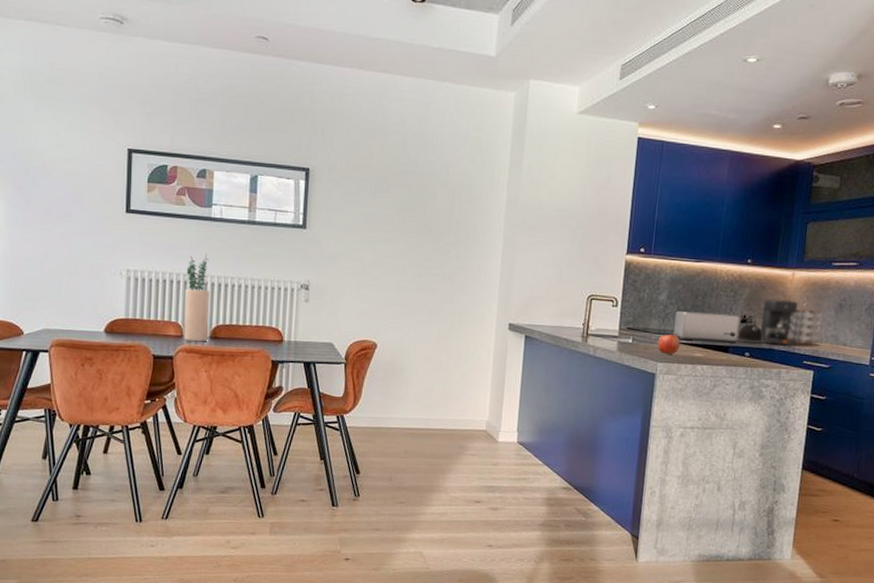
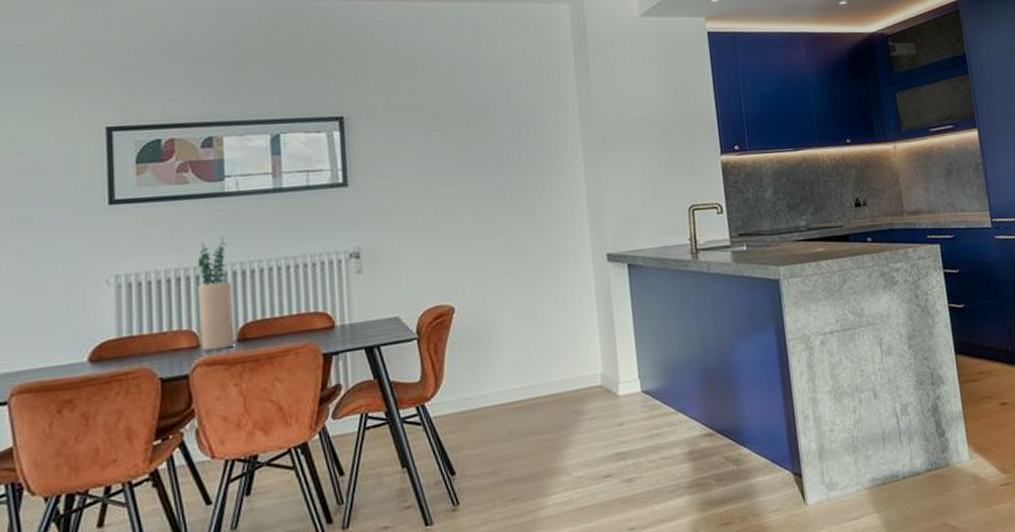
fruit: present [657,332,680,355] -> none [774,230,799,256]
toaster: present [673,310,740,344] -> none [786,199,856,238]
kettle: present [736,314,763,345] -> none [854,196,882,229]
coffee maker: present [760,299,798,346] -> none [873,174,916,224]
spice rack: present [788,302,823,346] -> none [902,173,937,219]

